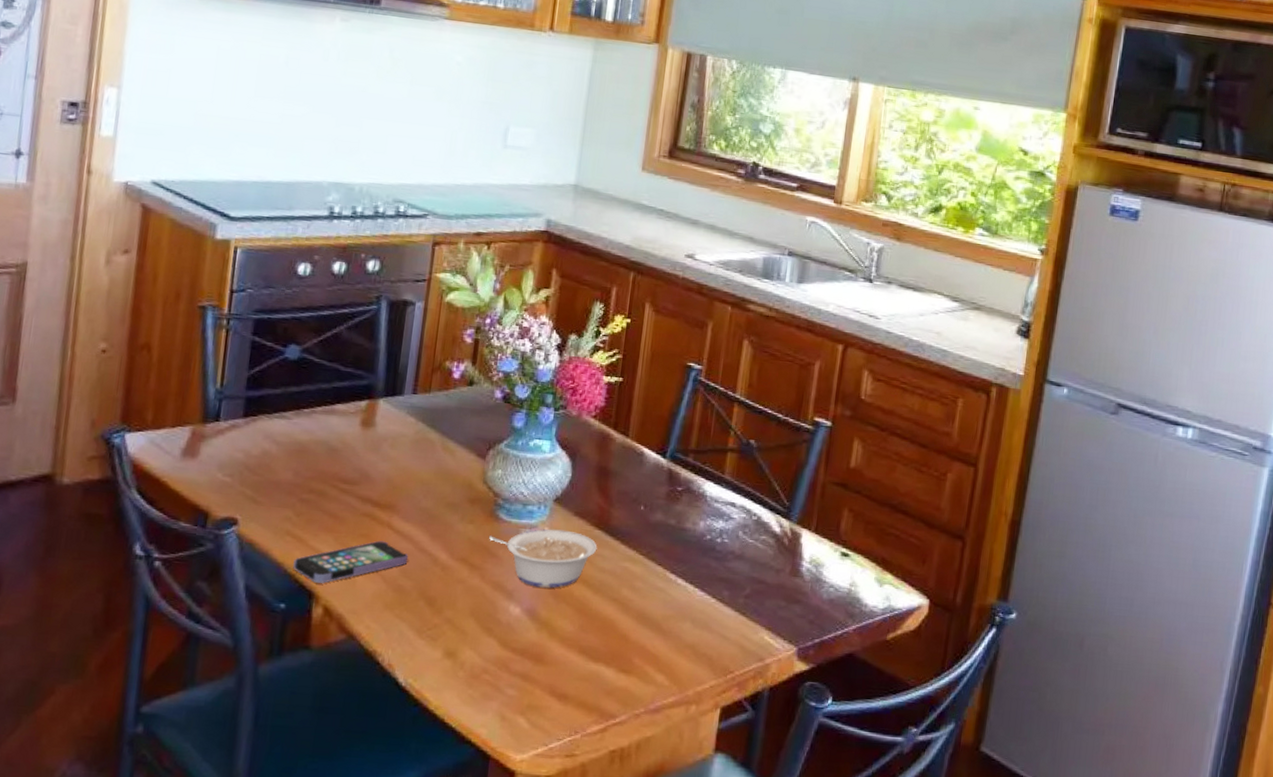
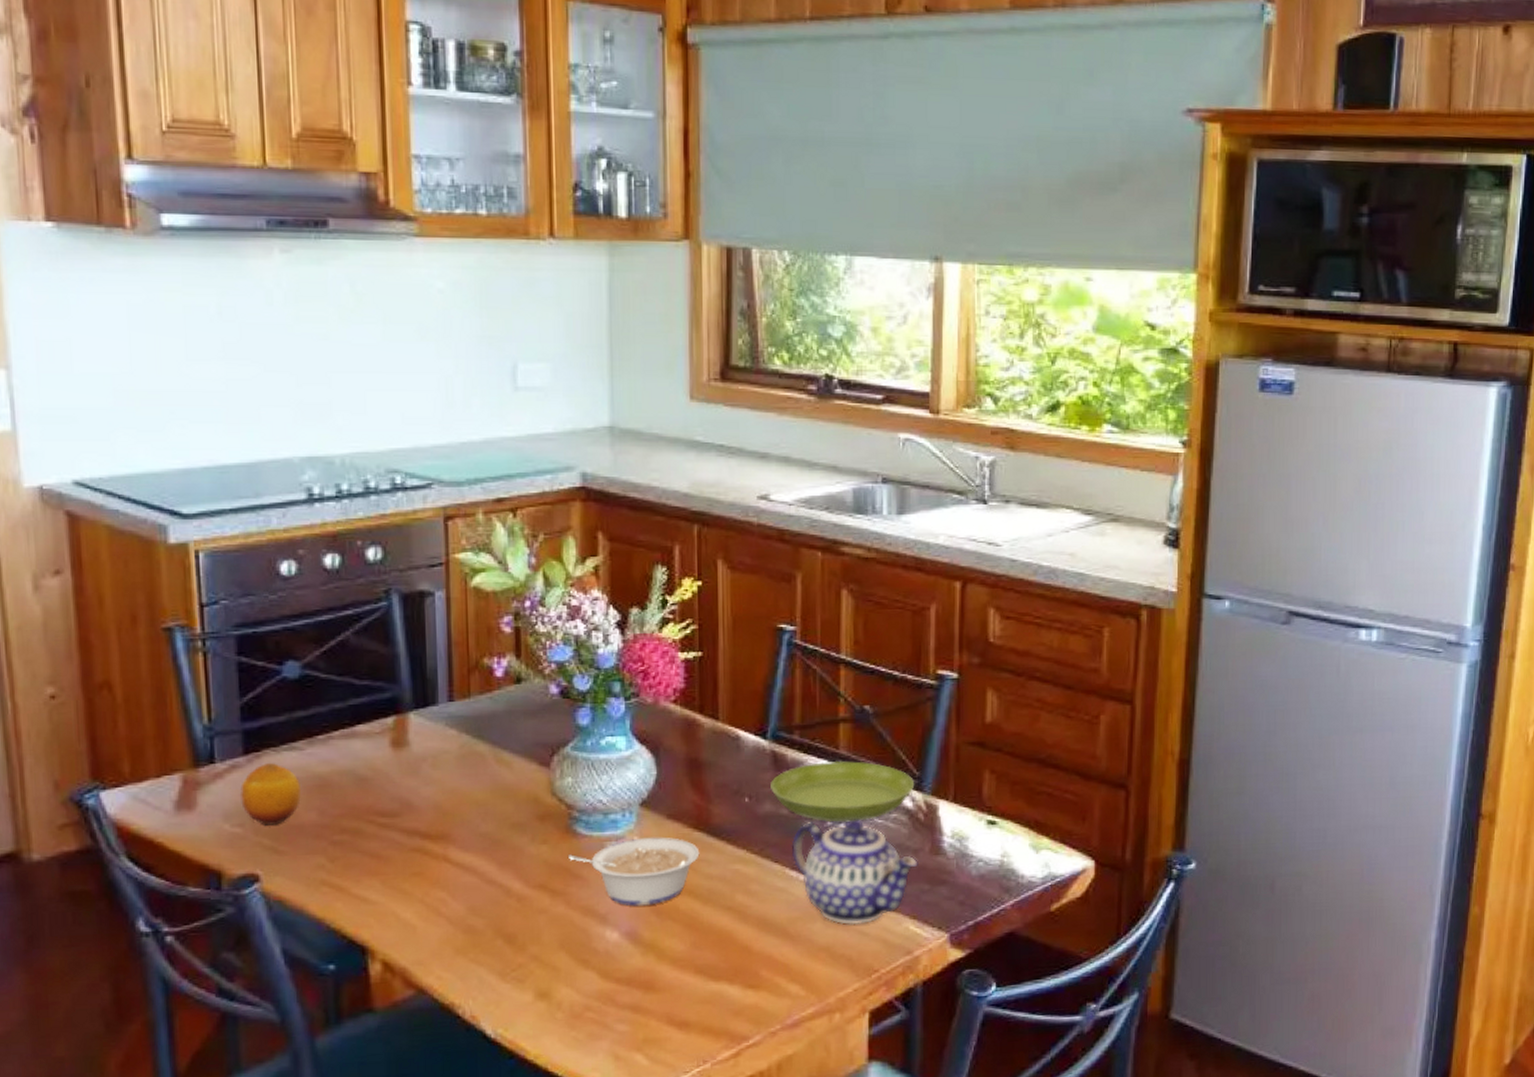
fruit: none [234,427,284,479] -> present [240,763,301,825]
smartphone: present [293,540,409,583] -> none [336,877,475,936]
saucer: none [663,484,784,538] -> present [770,760,915,822]
teapot: none [674,534,779,629] -> present [791,819,918,925]

